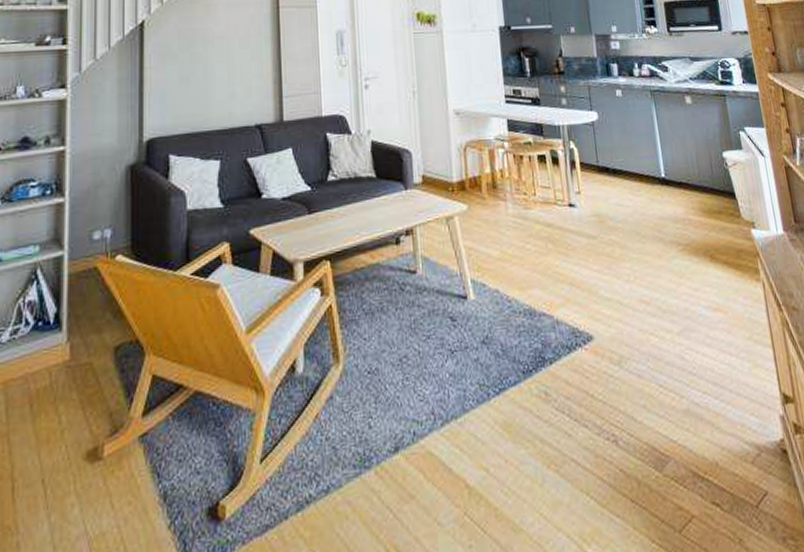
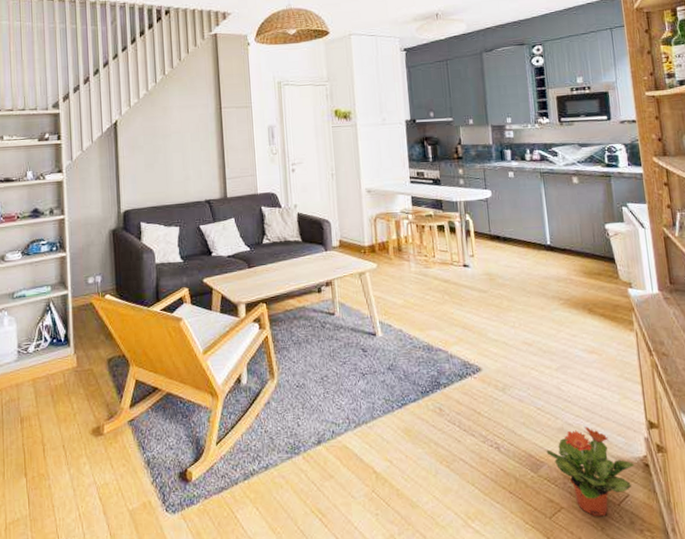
potted plant: none [671,405,771,525] -> present [546,427,634,516]

